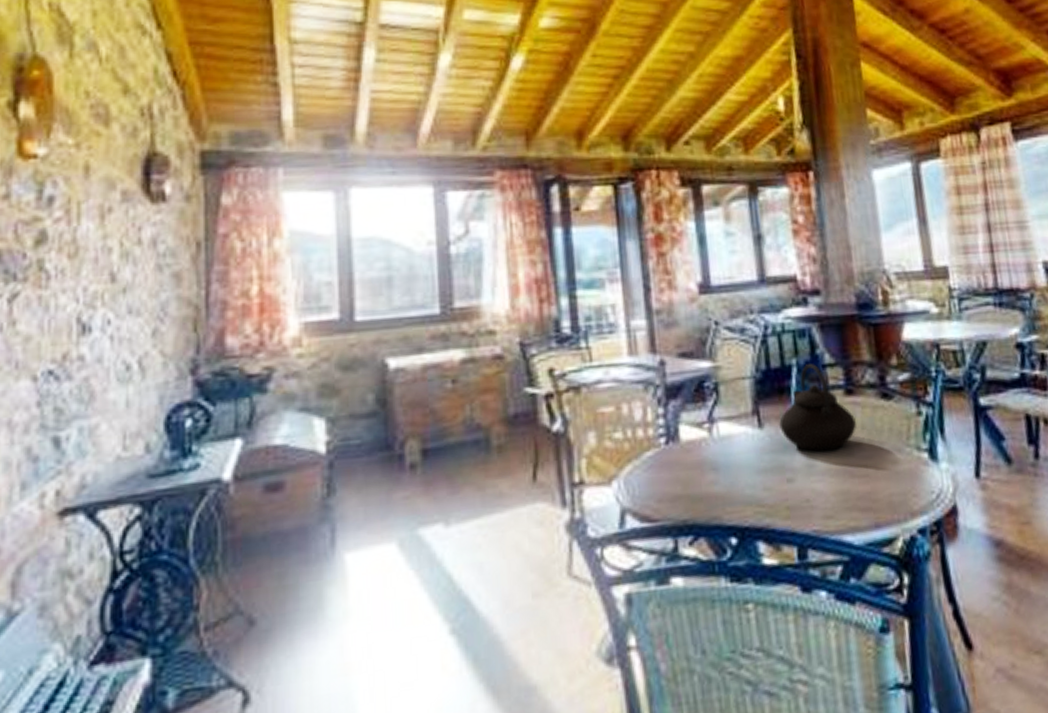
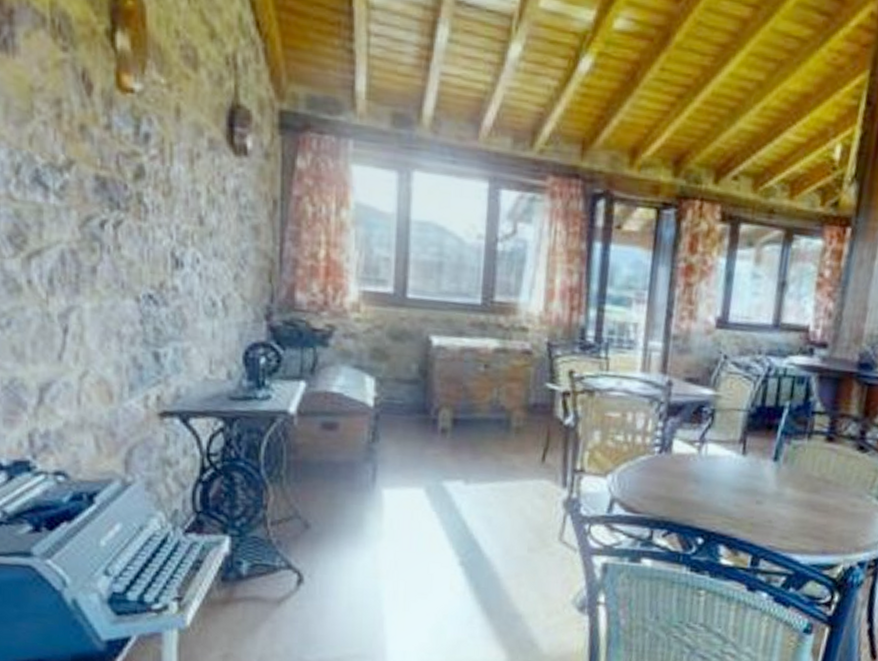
teapot: present [779,364,856,452] -> none [760,408,829,486]

